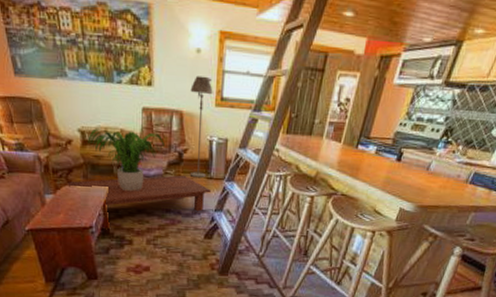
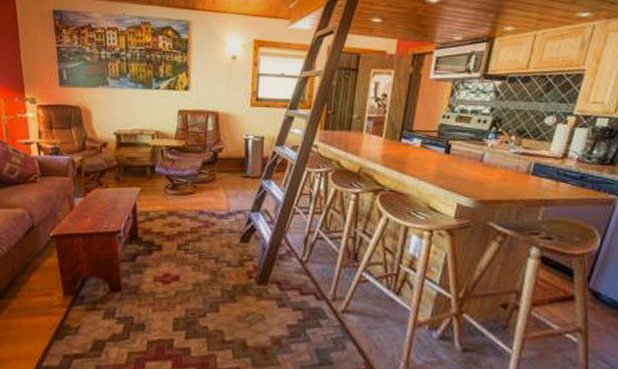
coffee table: present [68,175,211,212] -> none [99,174,247,213]
potted plant: present [88,128,166,191] -> none [122,131,201,192]
floor lamp: present [189,76,213,178] -> none [225,79,248,177]

